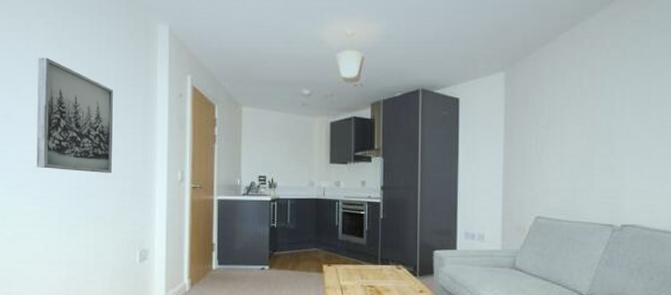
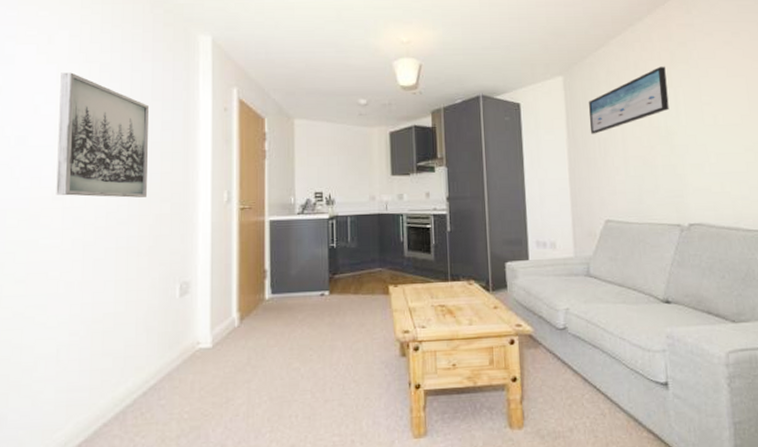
wall art: none [528,64,614,131] -> present [588,66,669,134]

